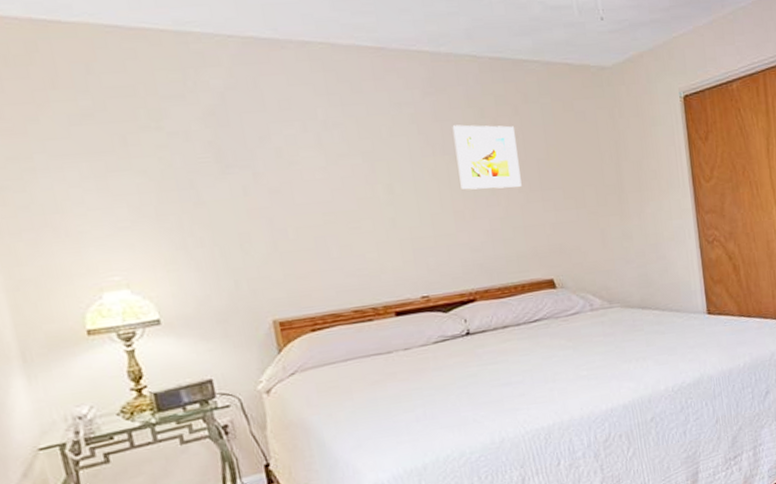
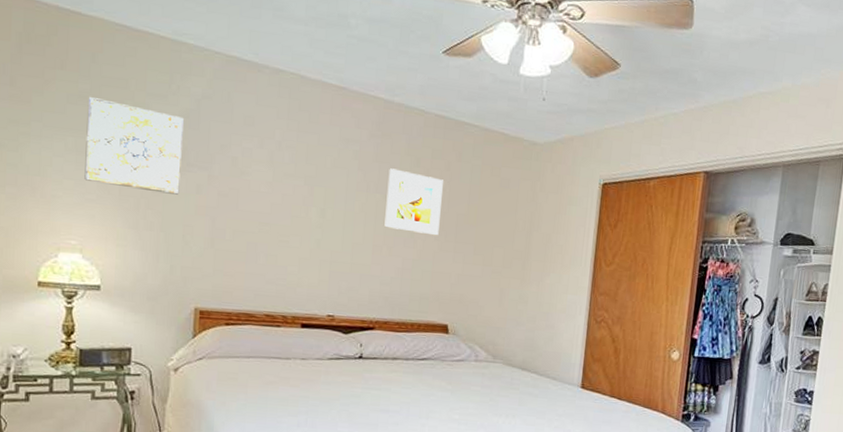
wall art: none [94,113,225,208] -> present [84,97,184,195]

